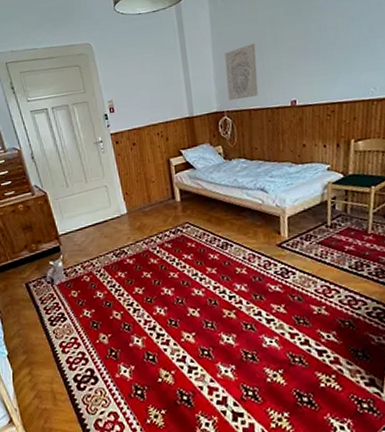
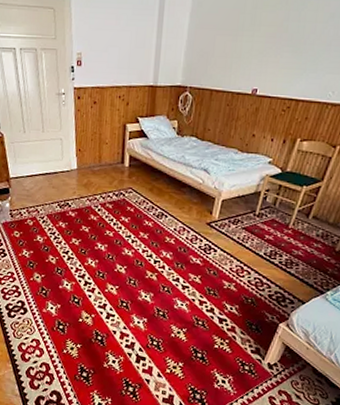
wall art: present [224,43,258,101] -> none [194,21,232,78]

